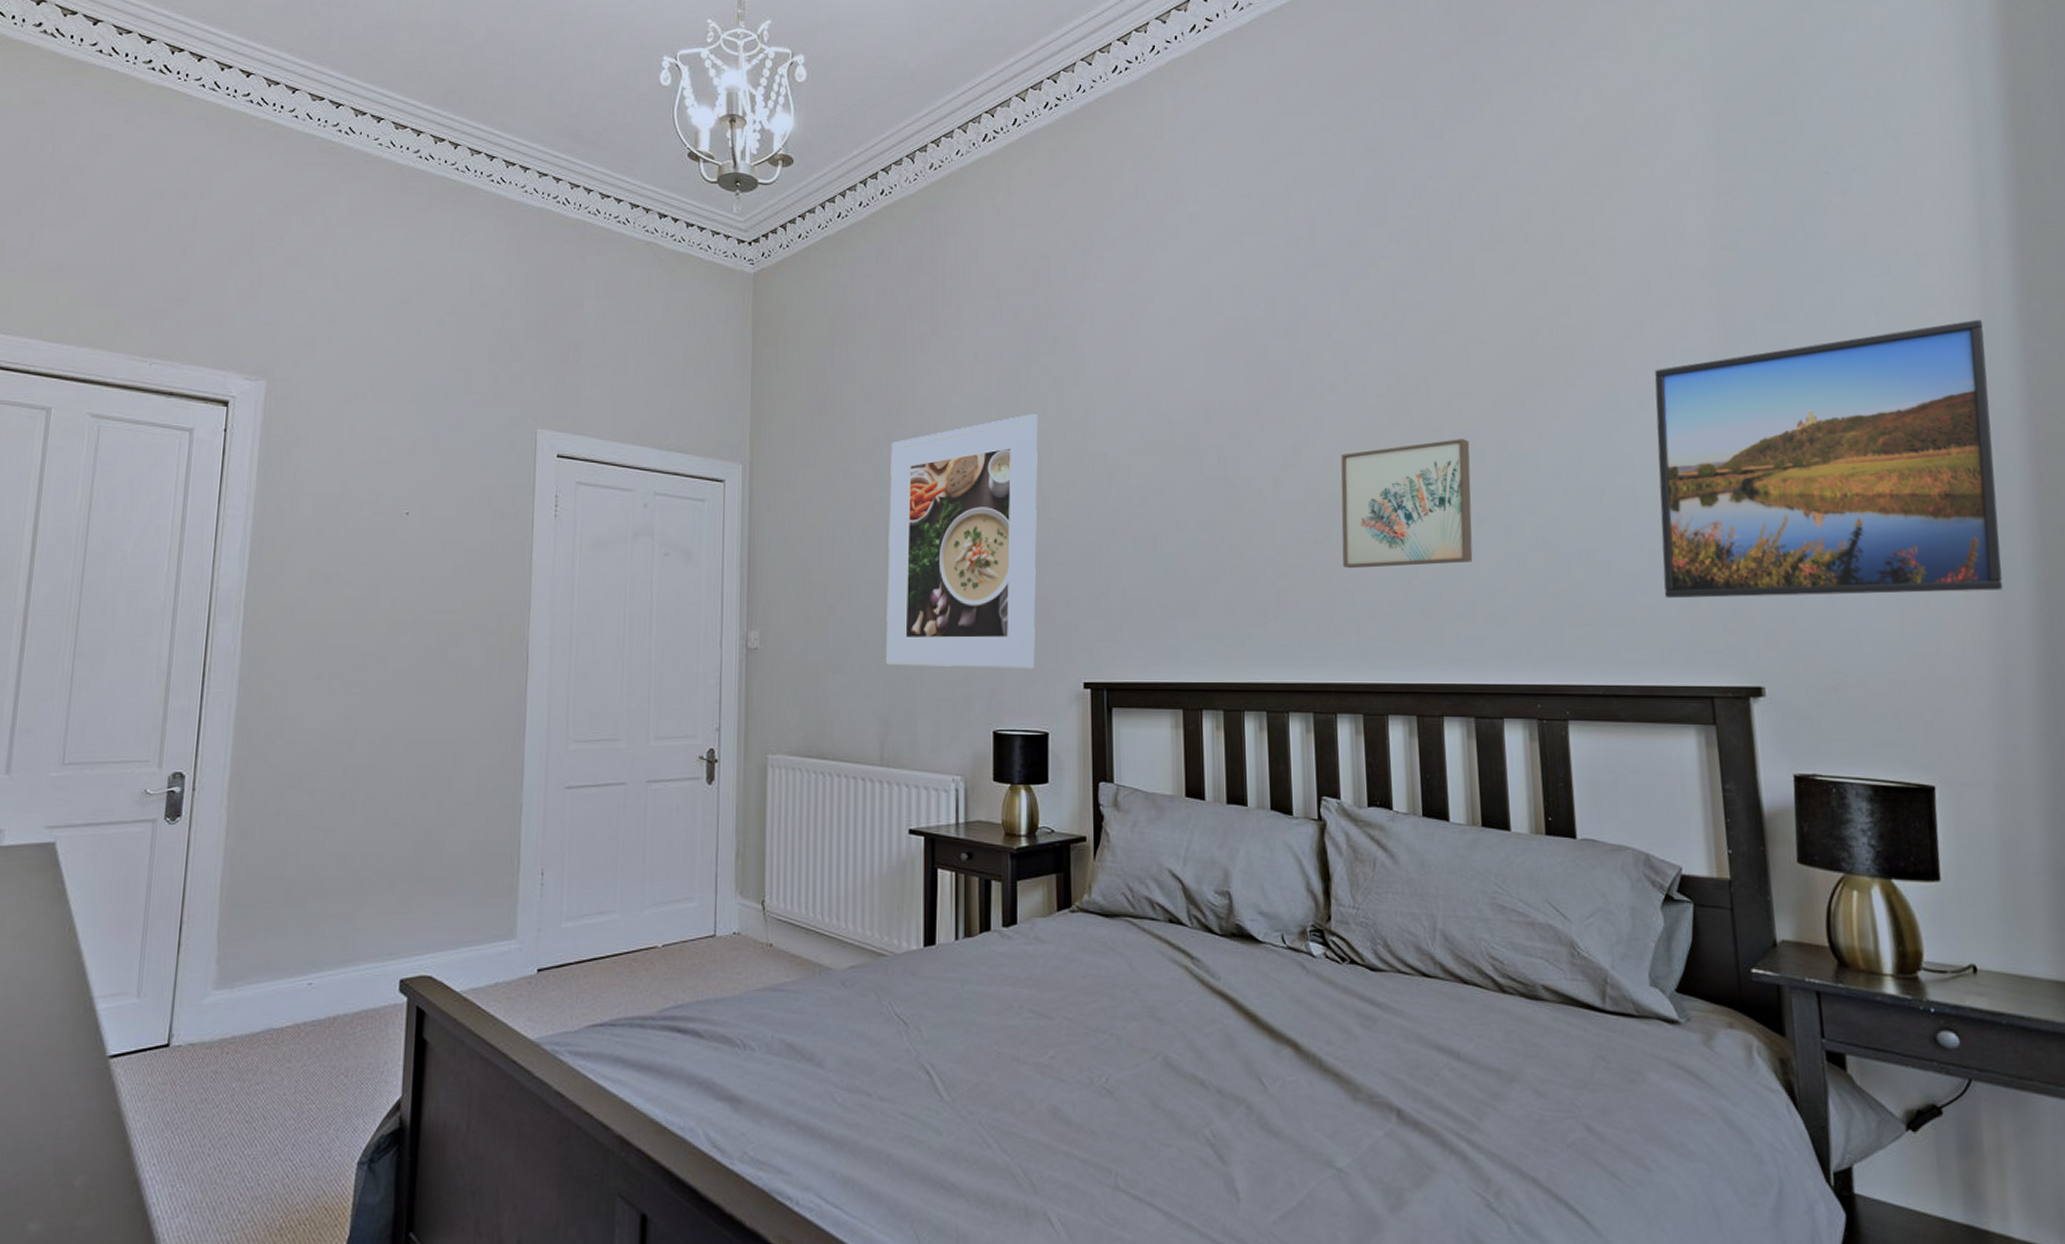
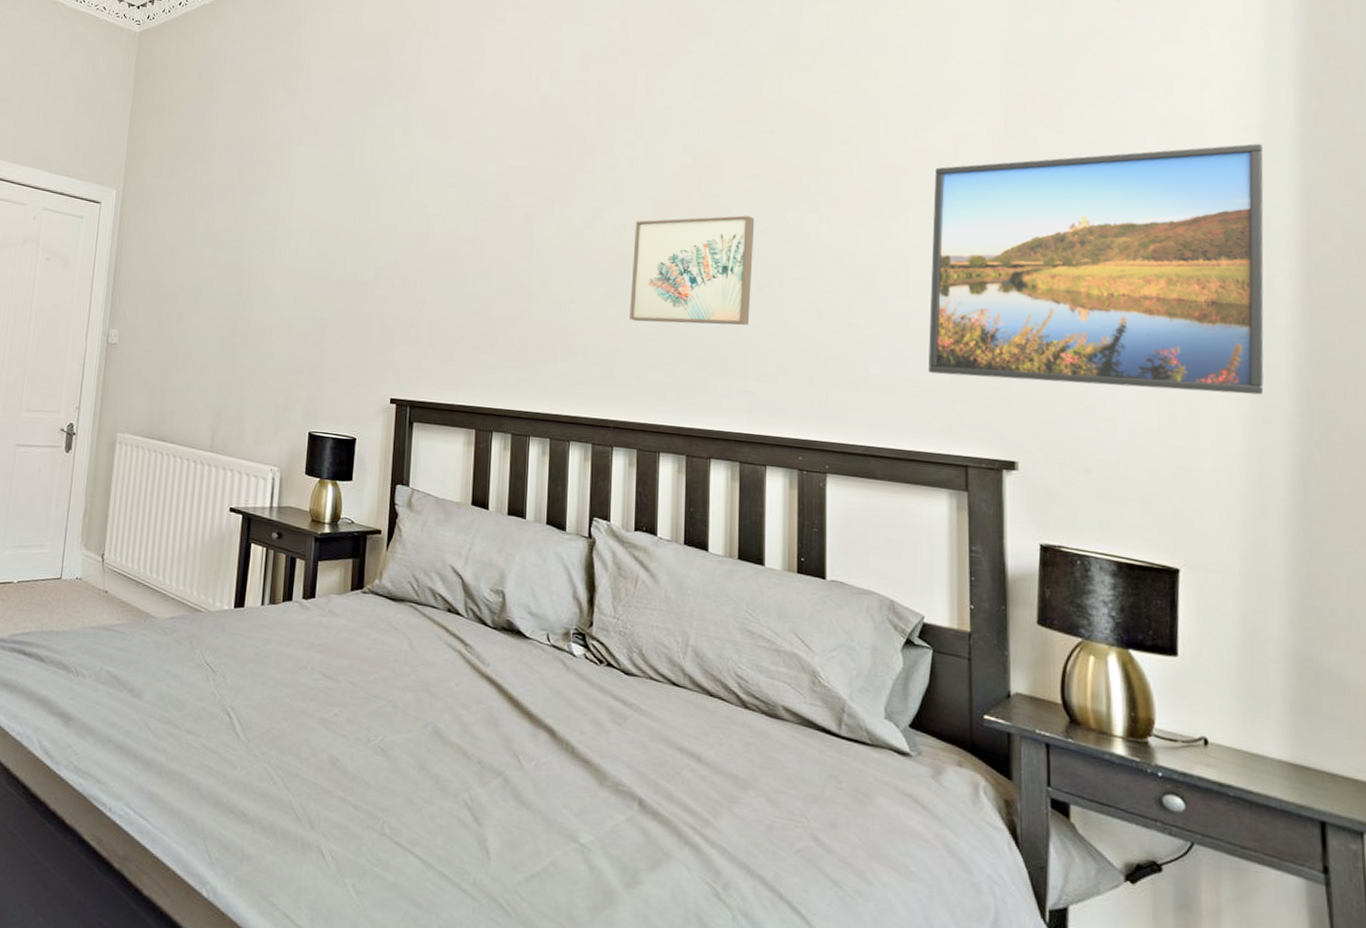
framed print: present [885,414,1038,669] -> none [221,166,370,383]

